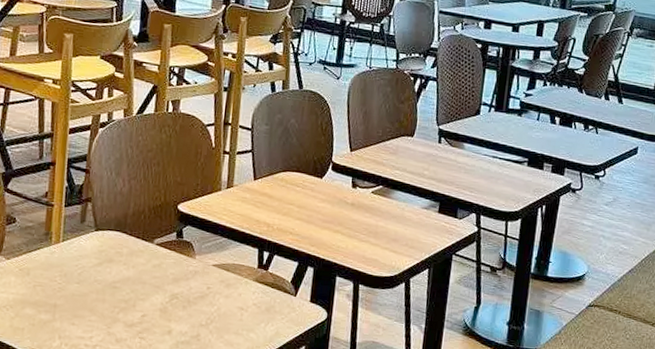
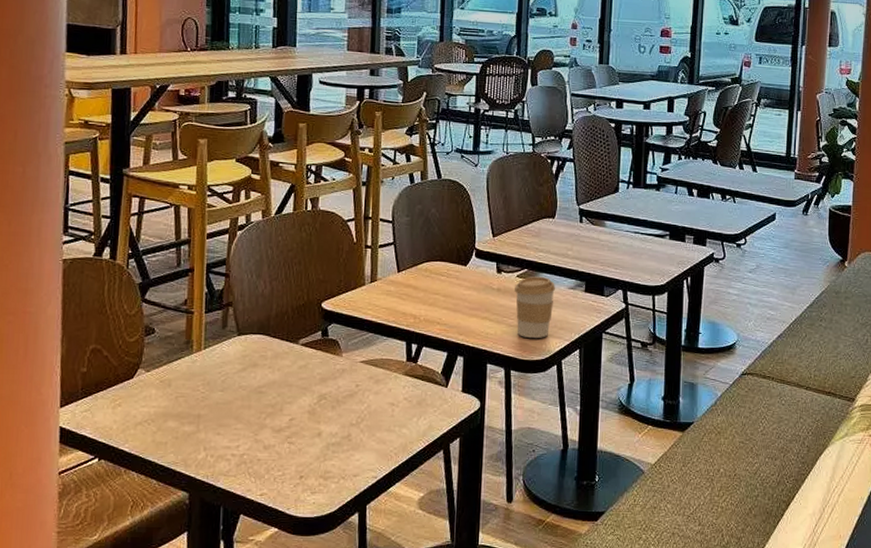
coffee cup: none [368,193,410,255] -> present [515,276,556,338]

